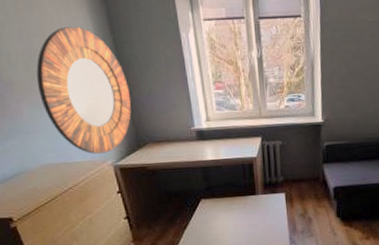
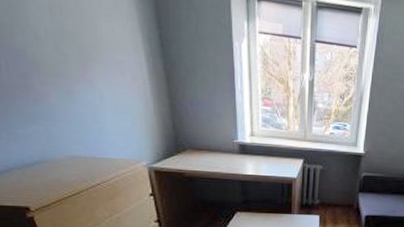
home mirror: present [36,26,132,154] -> none [68,11,174,153]

